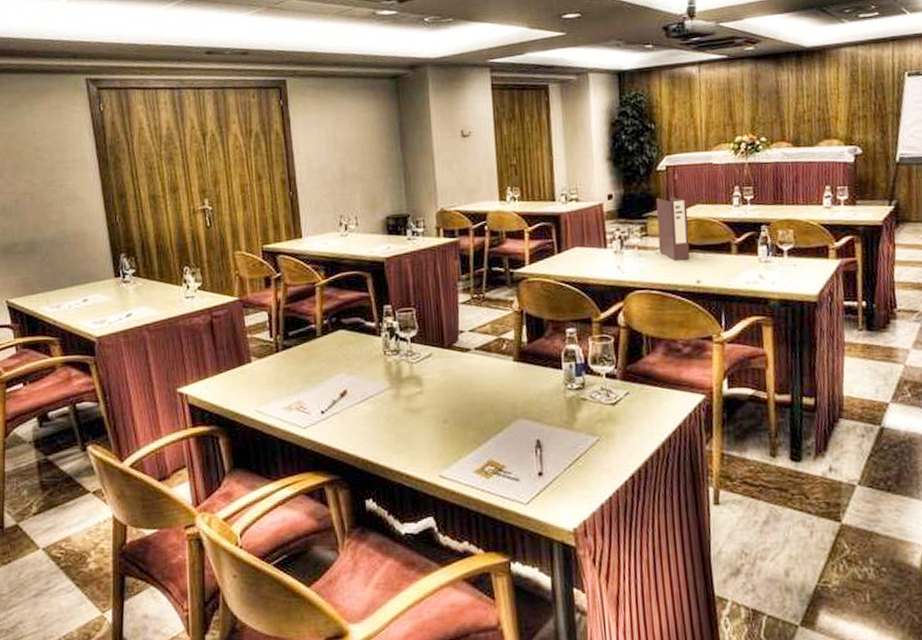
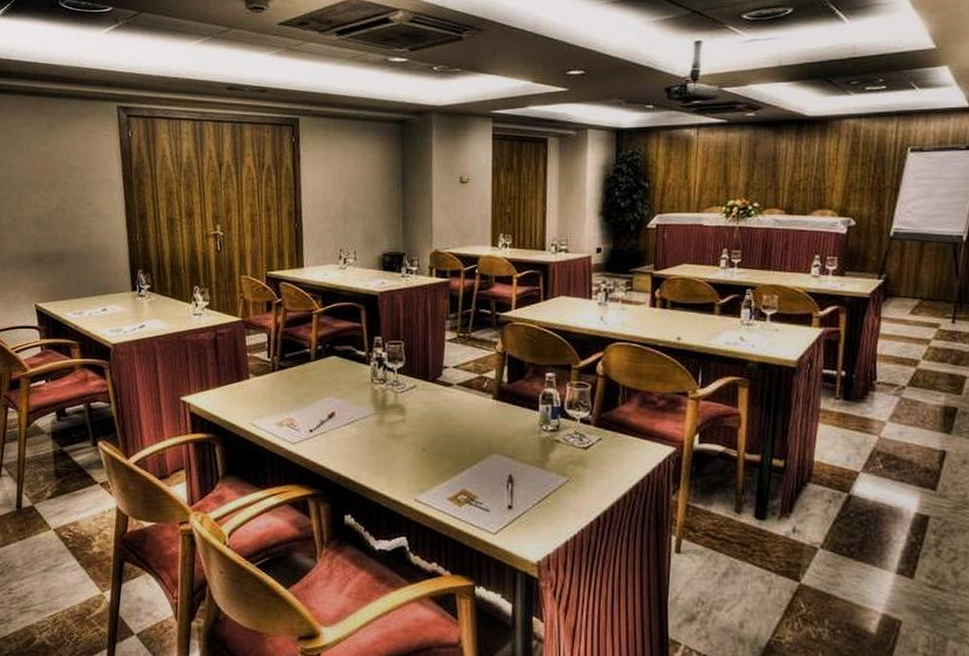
binder: present [656,196,690,261] -> none [642,254,674,317]

